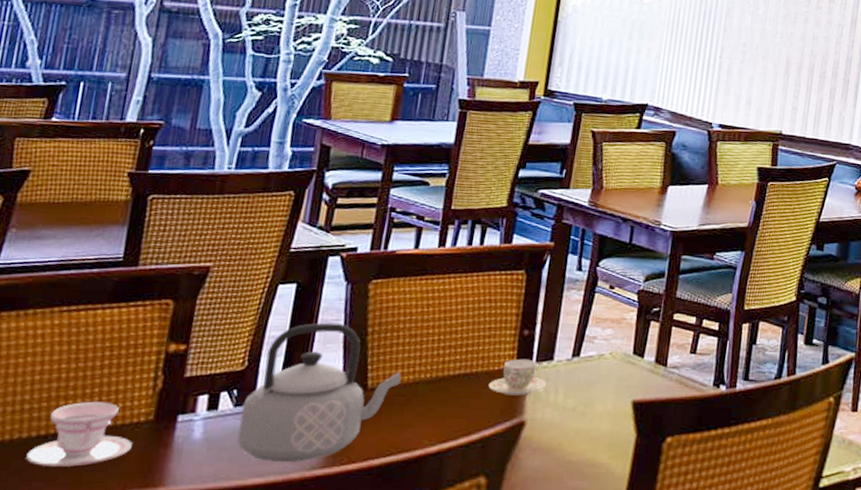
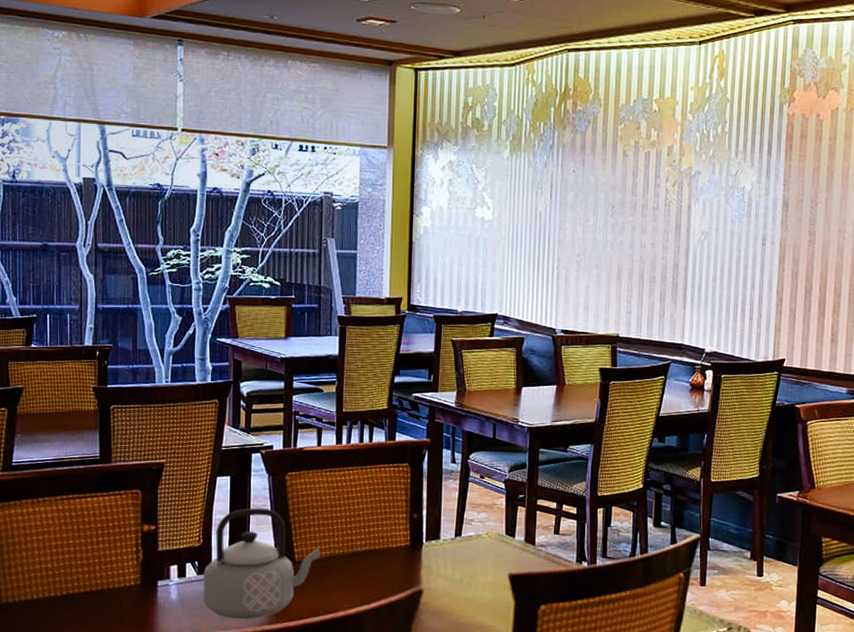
teacup: present [26,401,132,467] -> none [56,569,128,619]
teacup: present [488,358,547,396] -> none [389,538,437,569]

